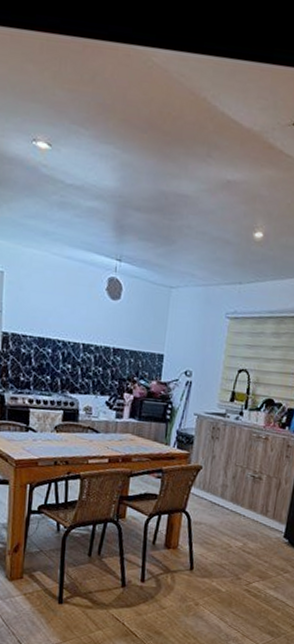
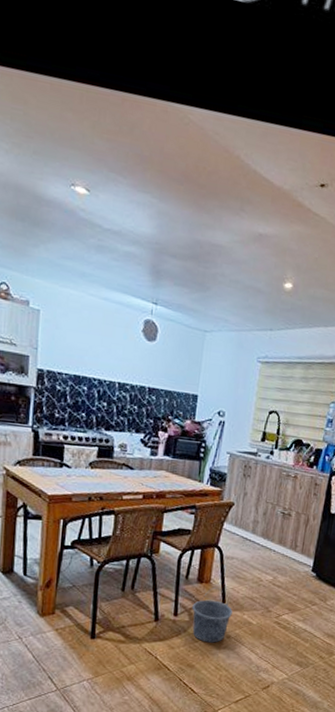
bucket: none [159,553,201,610] -> present [192,587,233,643]

